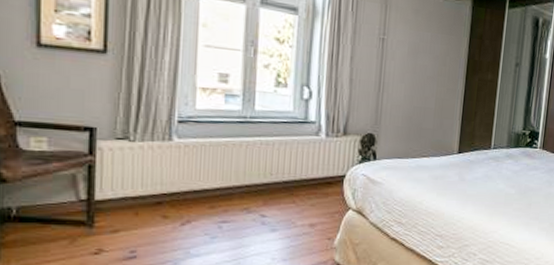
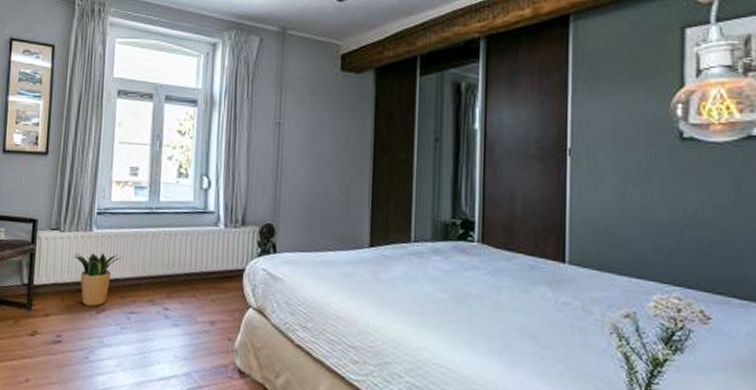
potted plant: none [149,162,211,218] -> present [74,252,122,306]

